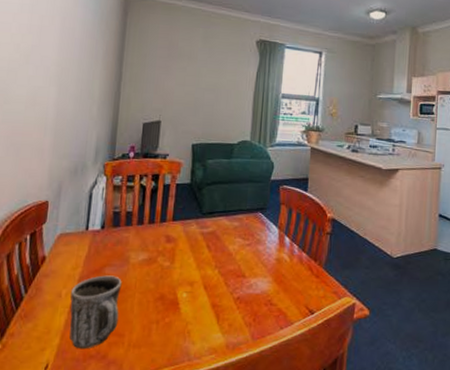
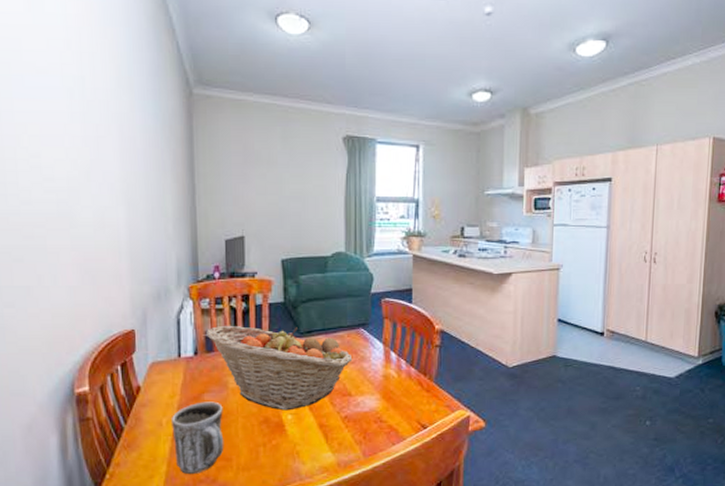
fruit basket: none [115,202,249,289] -> present [207,325,353,411]

